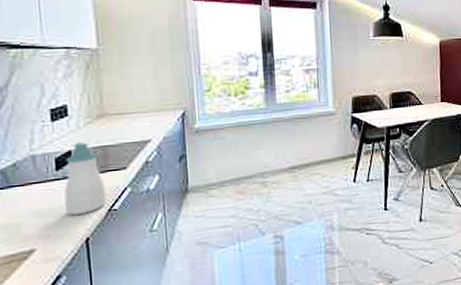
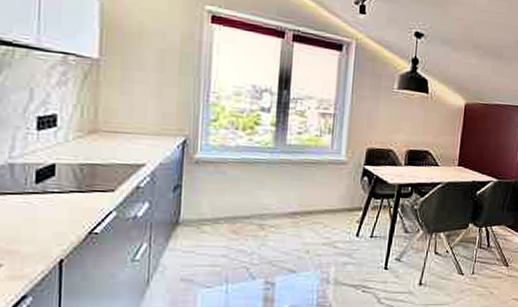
soap bottle: present [64,141,108,216] -> none [41,155,89,235]

